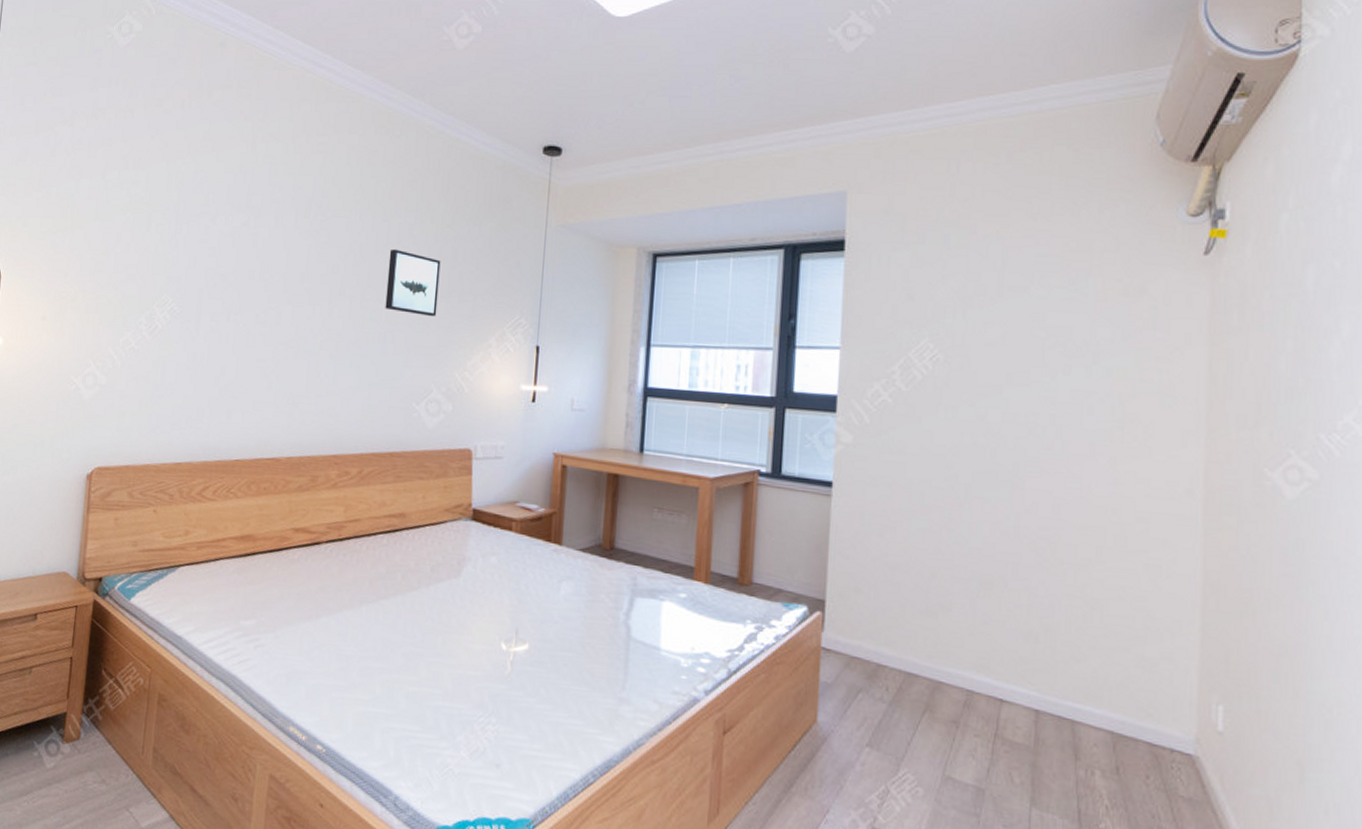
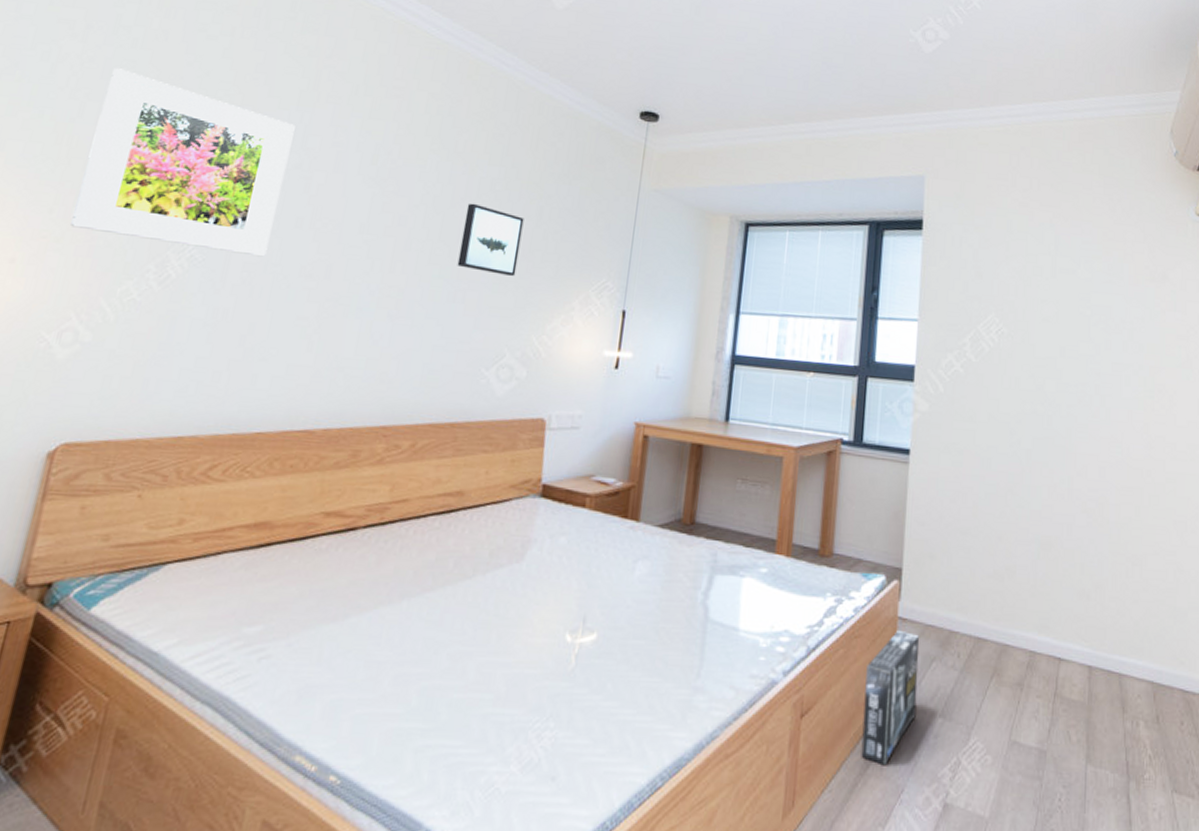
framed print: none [80,147,240,308] -> present [69,68,295,257]
box: none [784,659,845,785] -> present [861,629,920,764]

